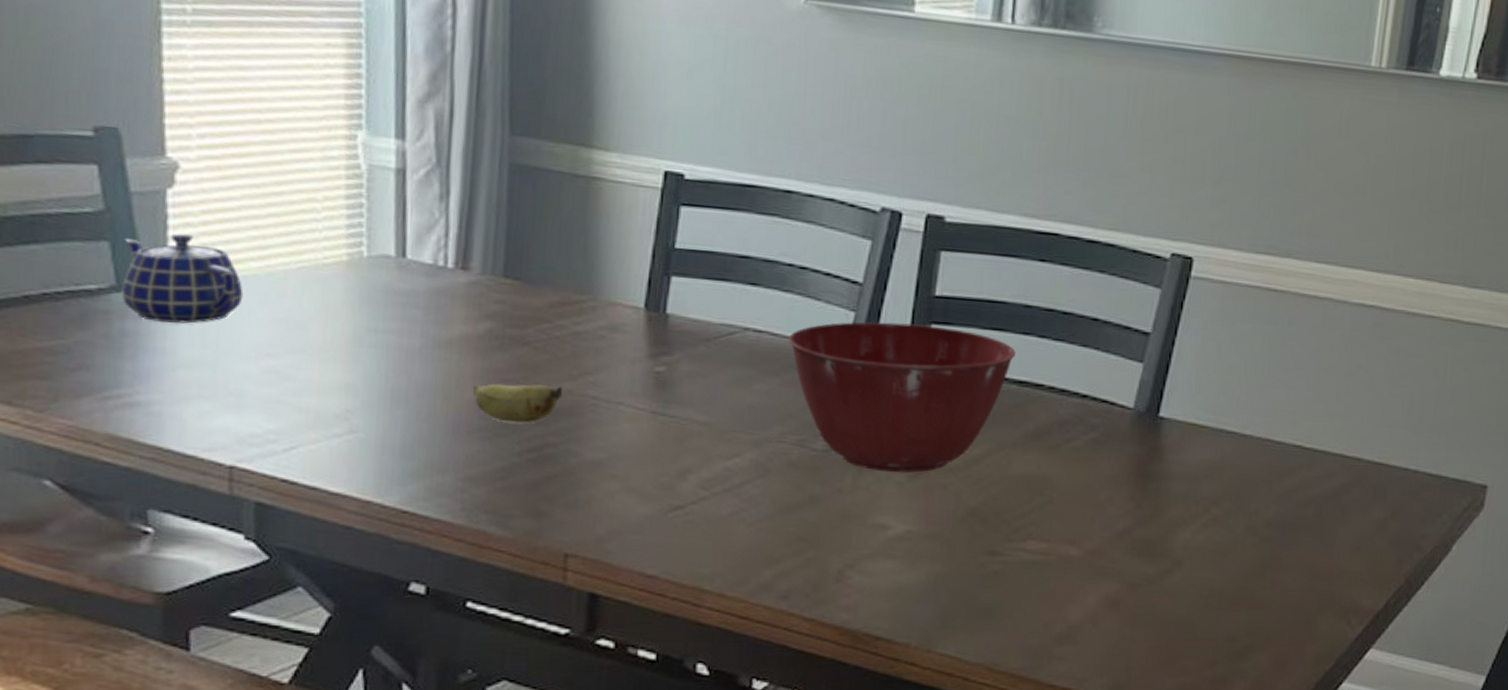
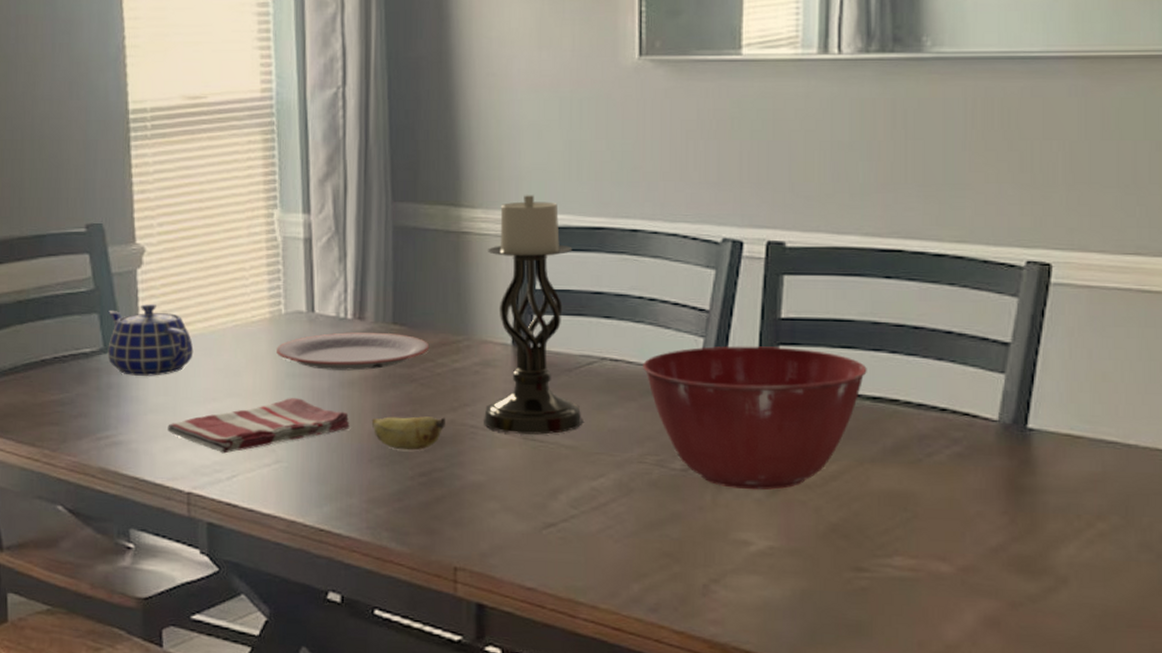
dish towel: none [204,356,445,421] -> present [168,397,350,454]
plate: none [355,283,548,329] -> present [277,332,430,371]
candle holder: none [607,141,719,409] -> present [484,195,582,435]

